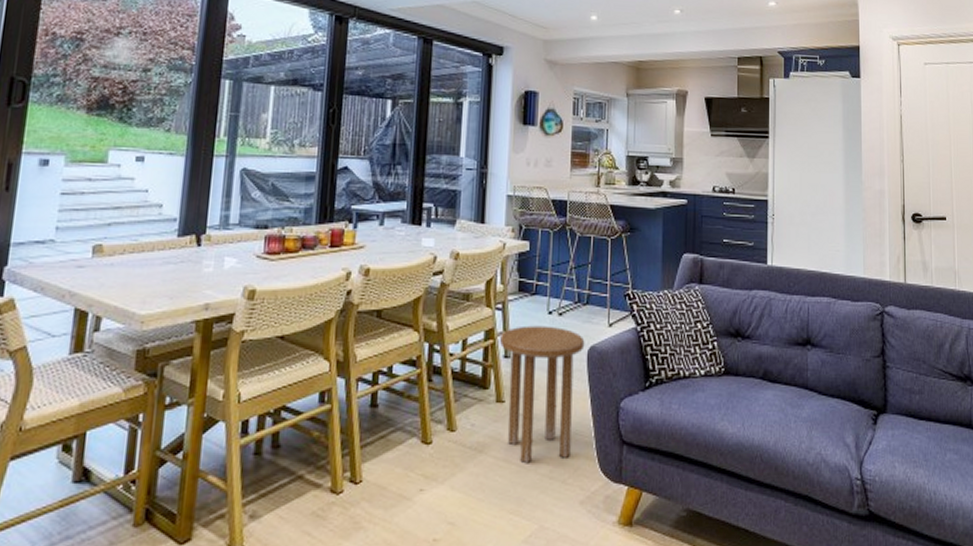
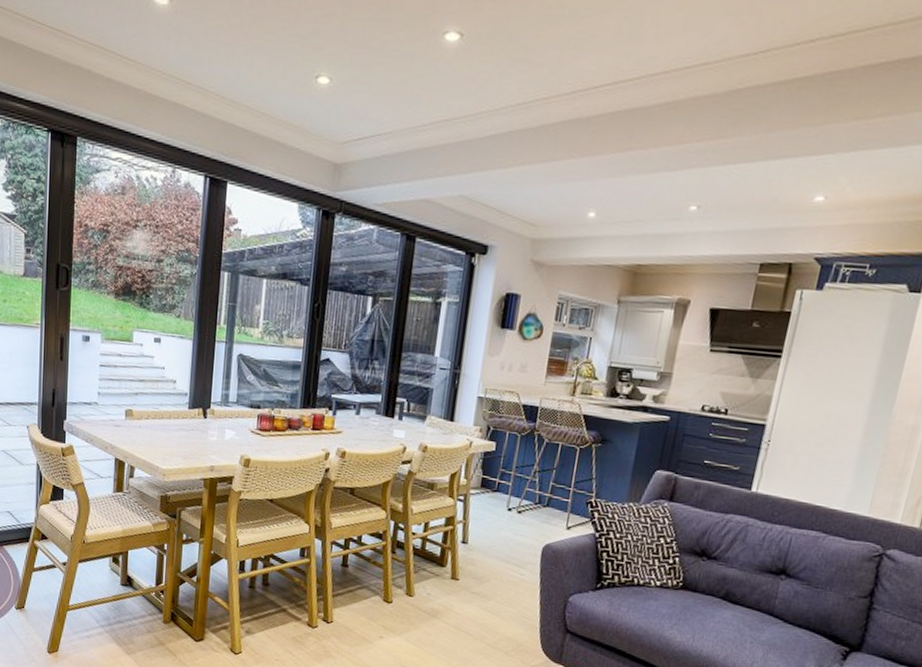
side table: present [500,325,585,464] -> none [458,518,541,635]

